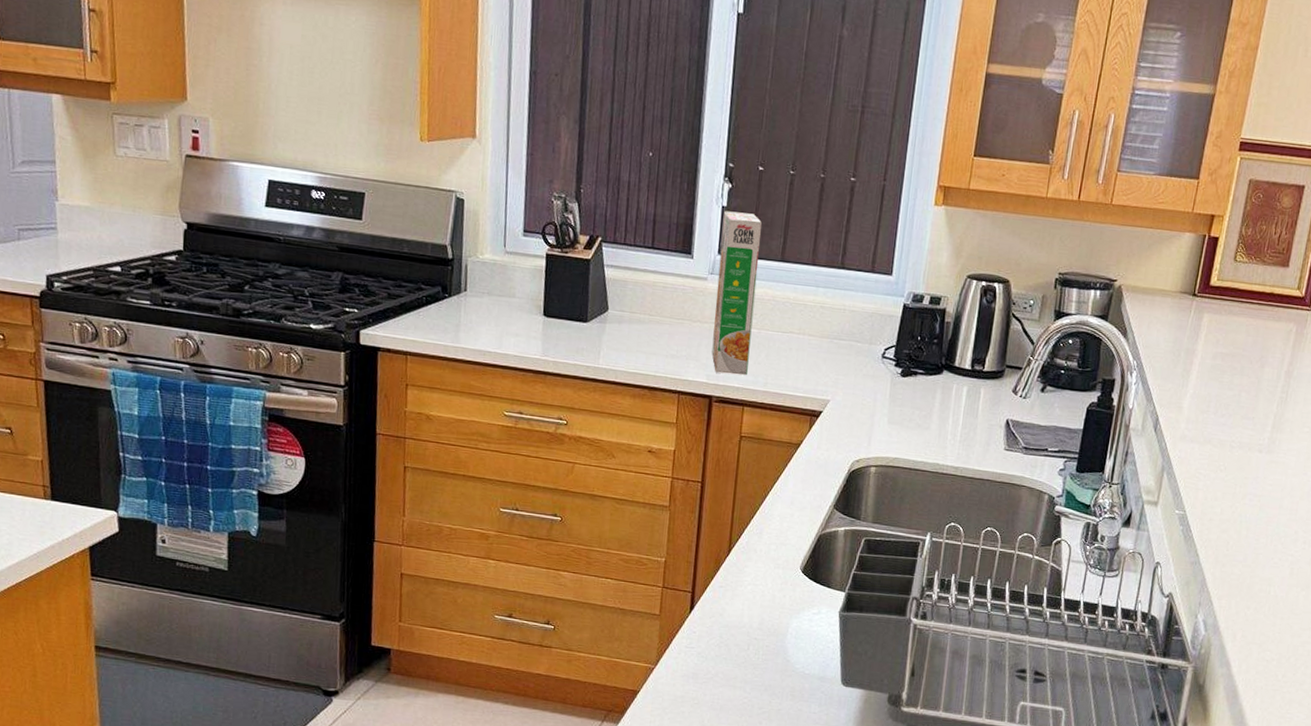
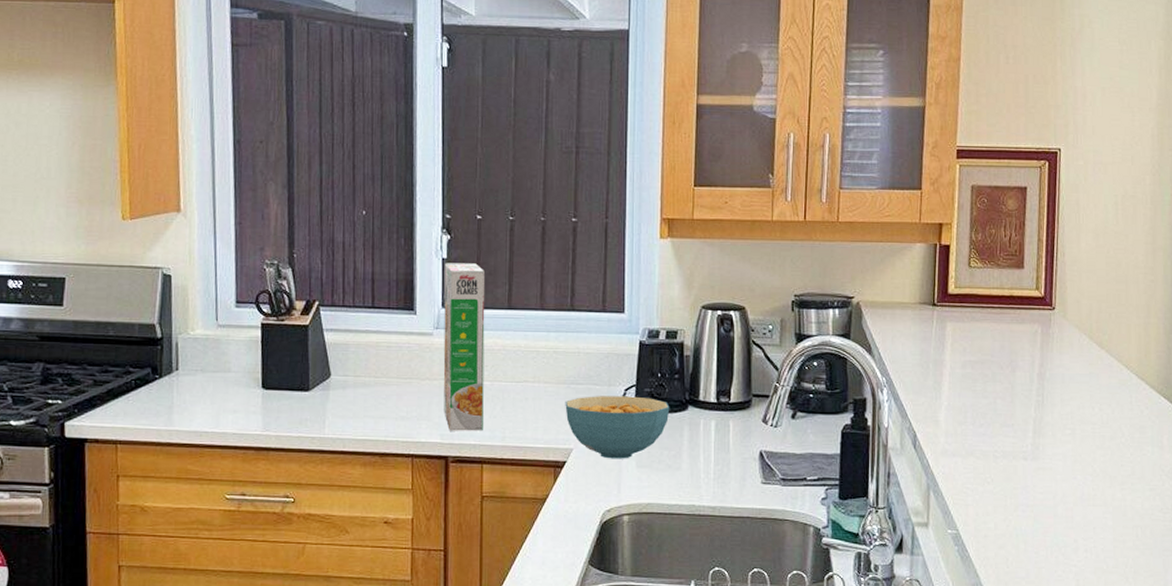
cereal bowl: none [826,352,926,415] -> present [565,396,670,459]

